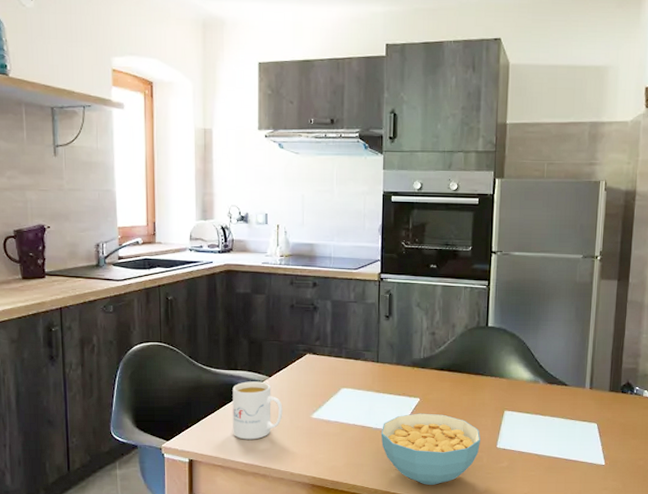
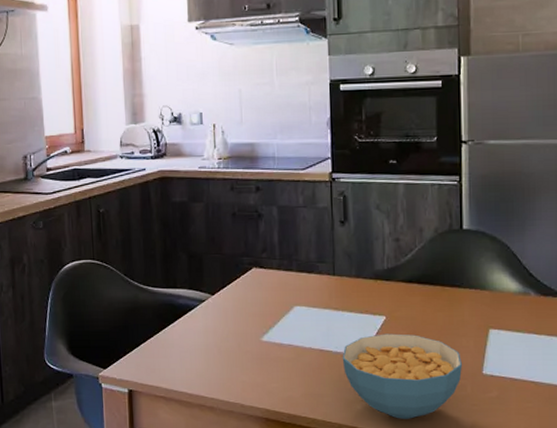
mug: present [233,381,283,440] -> none [172,300,229,367]

